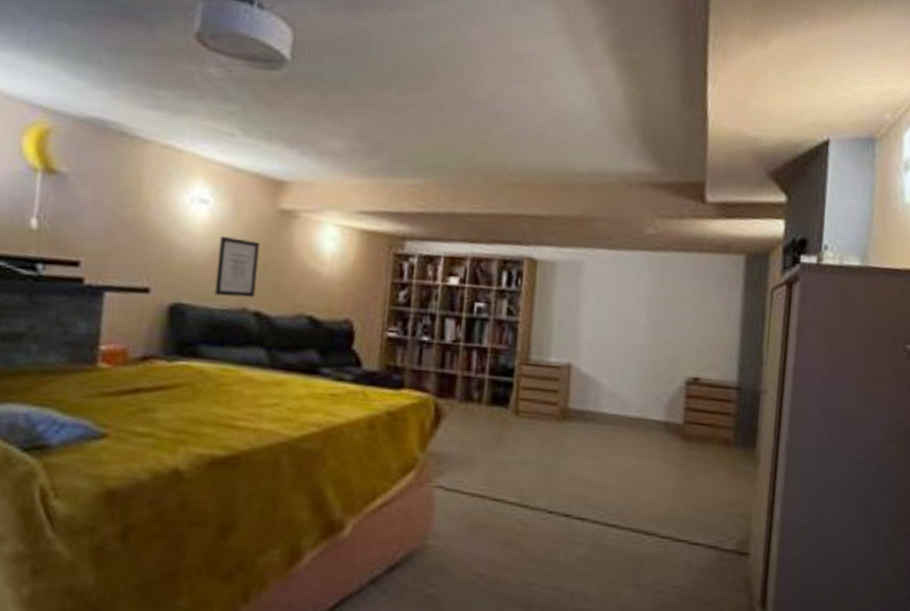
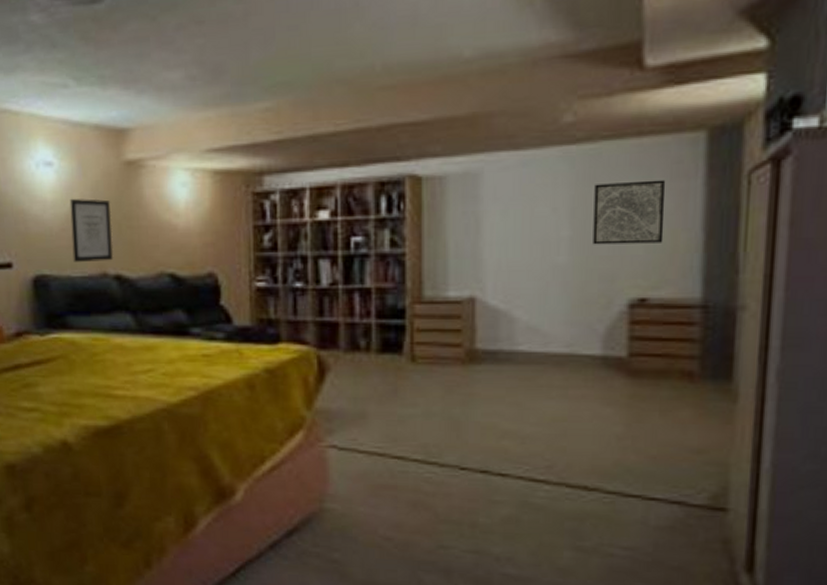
wall art: none [663,284,717,336] -> present [593,179,666,245]

